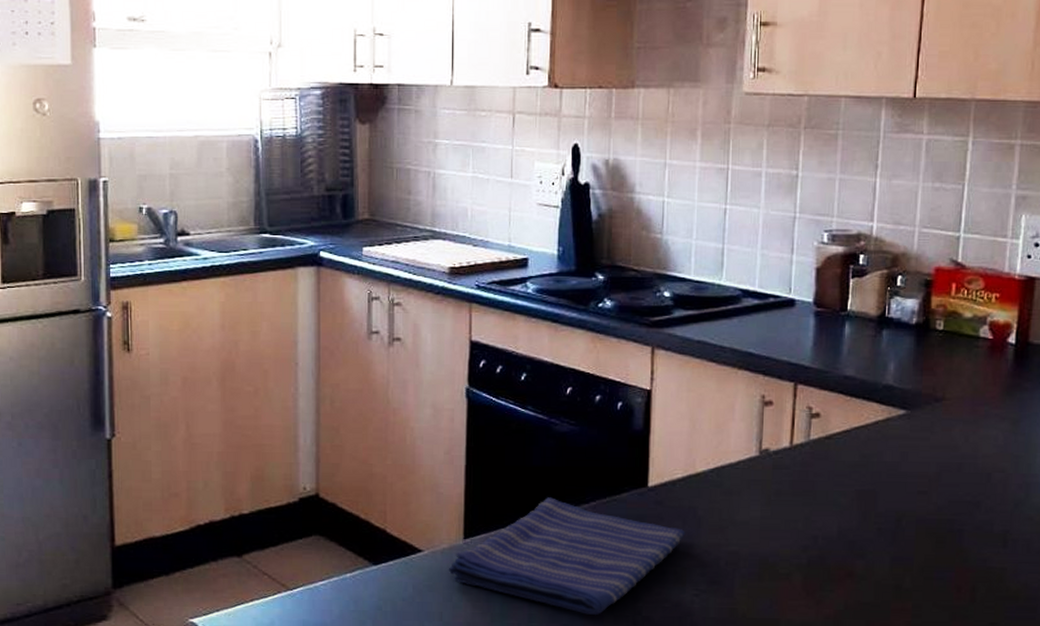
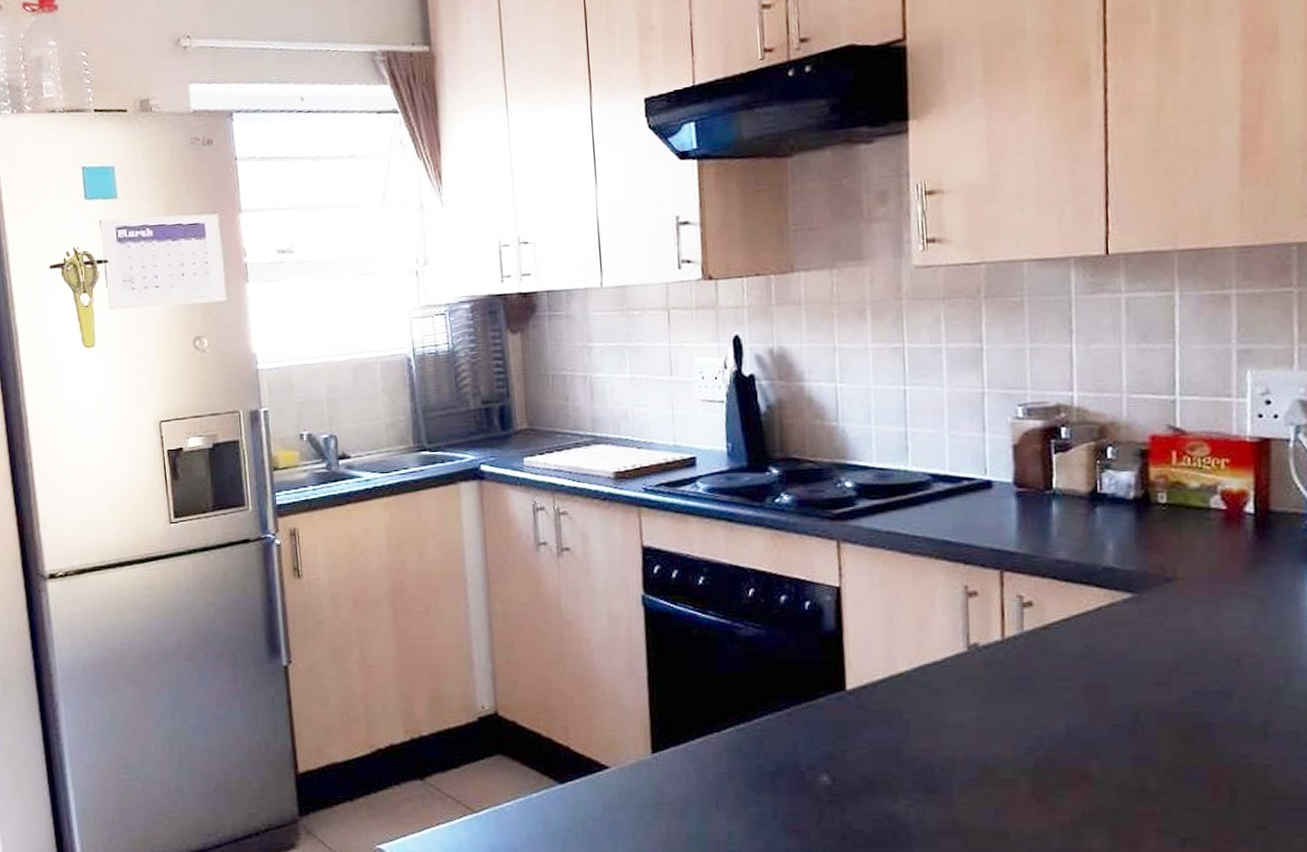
dish towel: present [448,497,686,616] -> none [637,706,893,831]

